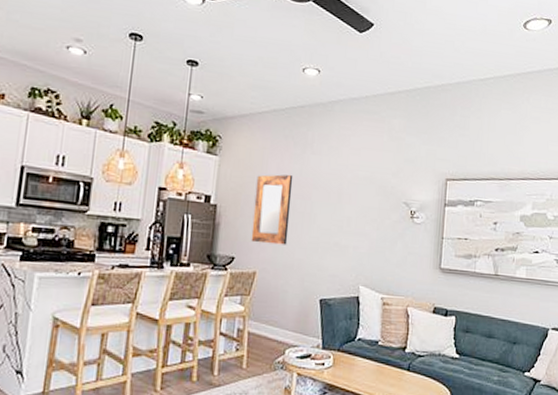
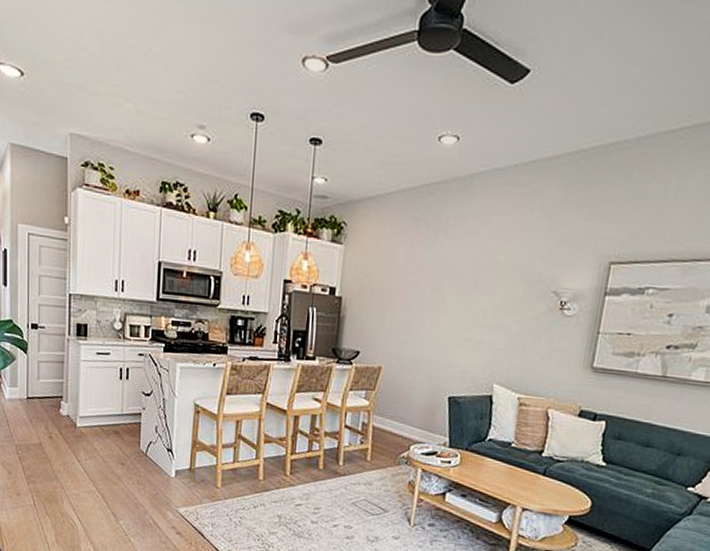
home mirror: present [251,174,293,245] -> none [376,262,424,340]

